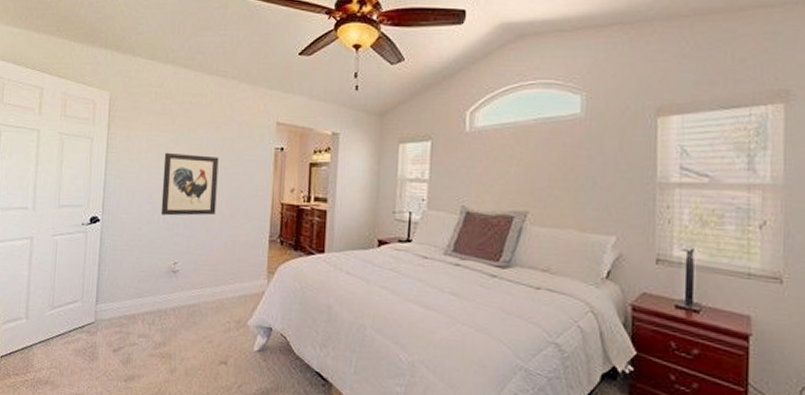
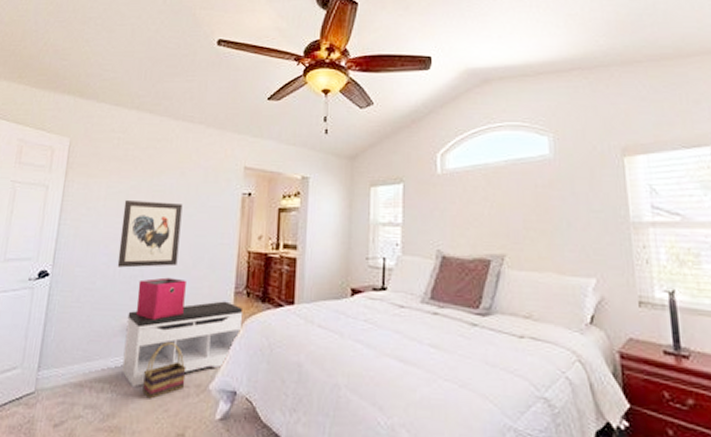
bench: none [169,248,277,322] -> present [122,301,243,388]
storage bin: none [179,225,224,264] -> present [135,277,186,320]
basket: none [189,283,227,332] -> present [142,342,186,399]

